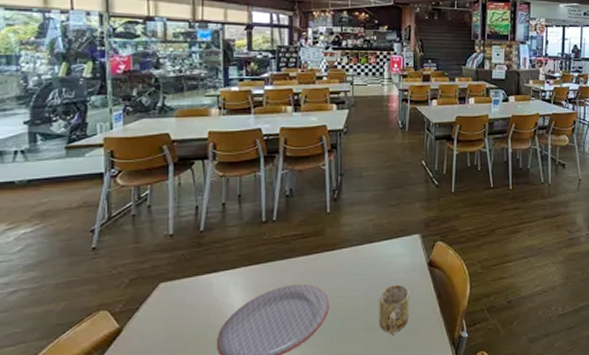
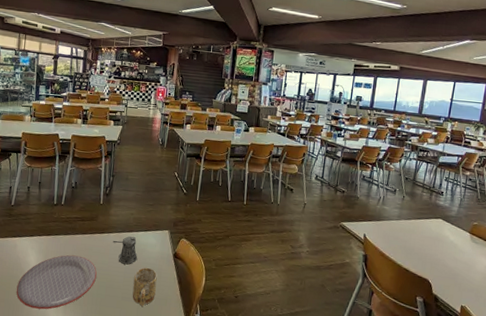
pepper shaker: none [347,248,381,287] -> present [112,236,137,265]

